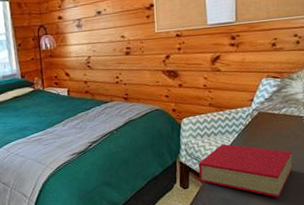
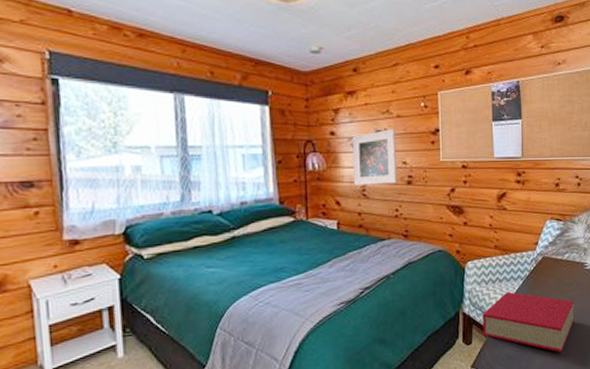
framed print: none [76,8,116,59] -> present [352,129,397,186]

